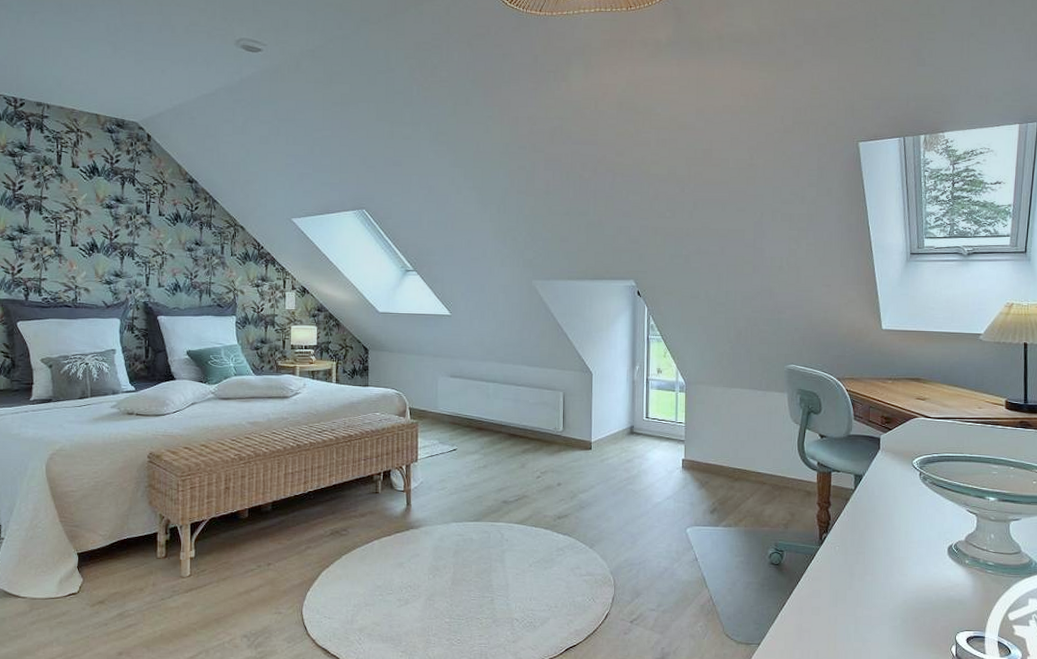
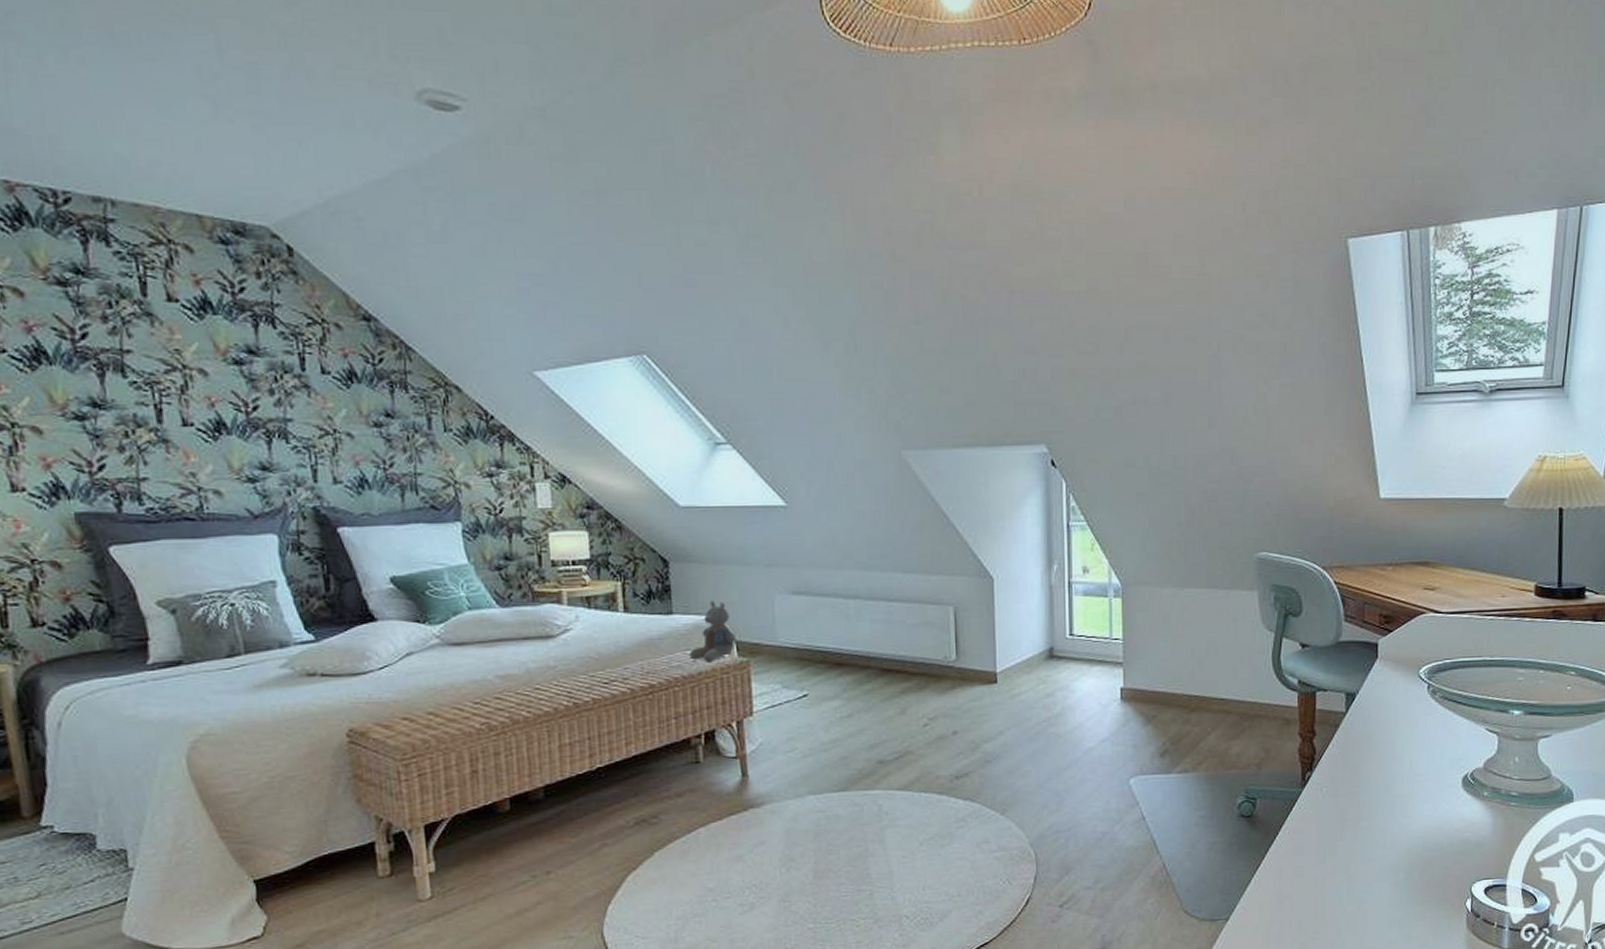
stuffed animal: none [377,378,410,421] -> present [689,600,736,662]

